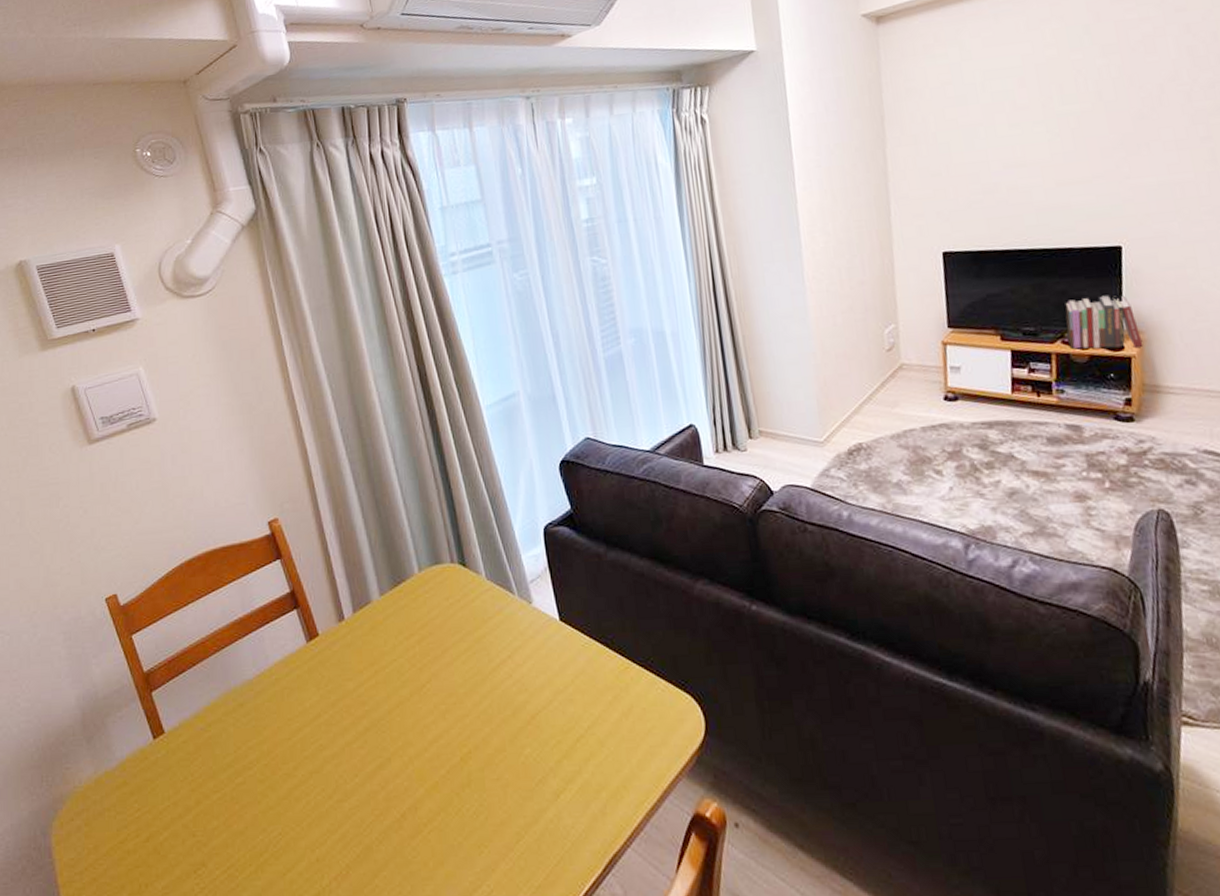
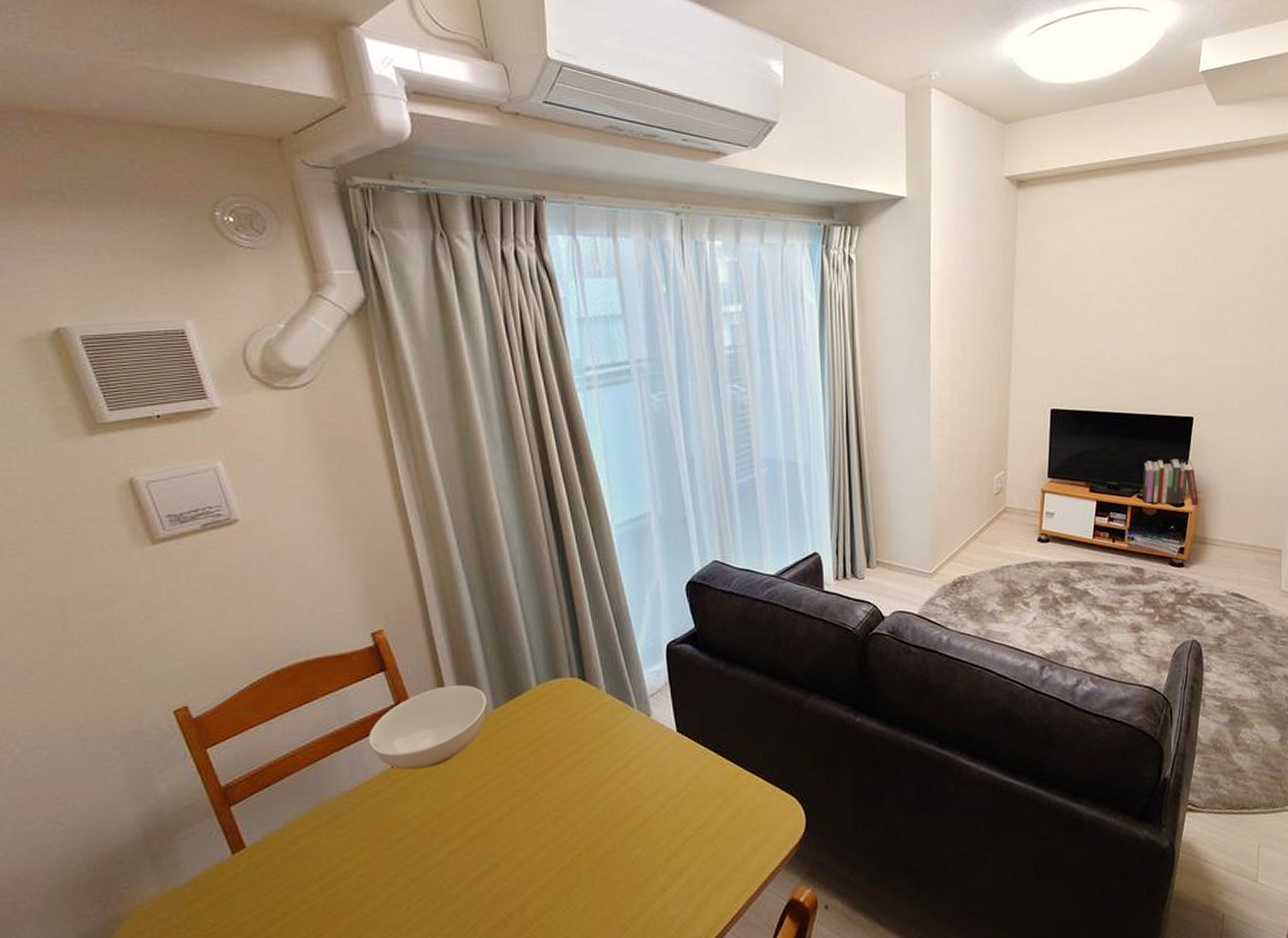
bowl: none [267,572,374,658] -> present [368,685,488,770]

